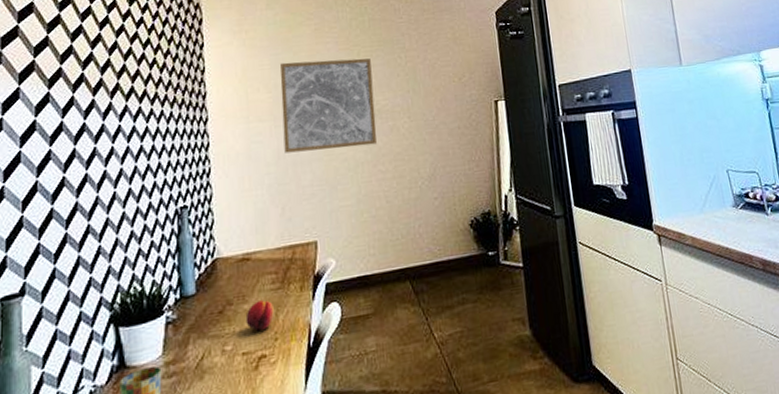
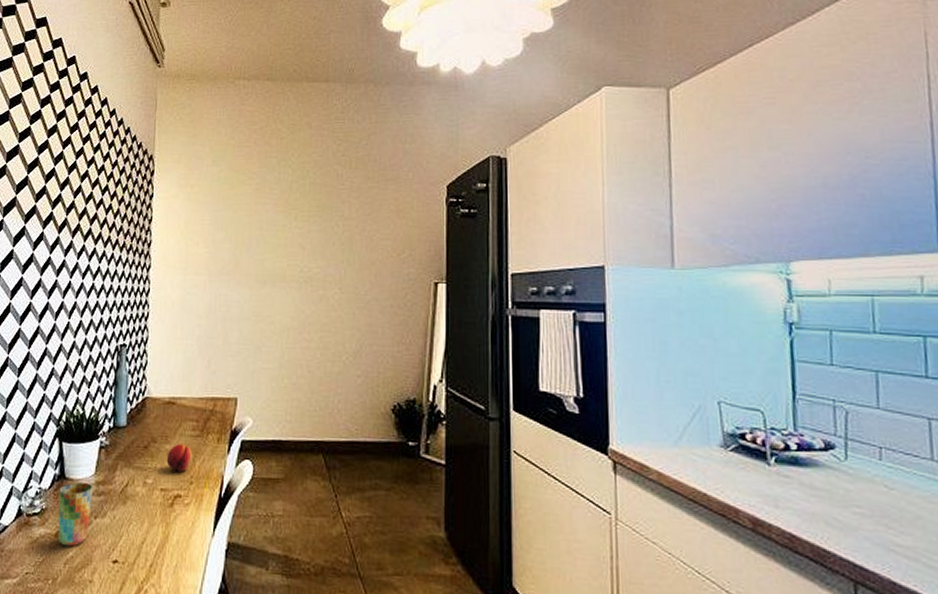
wall art: present [280,58,377,154] -> none [216,219,307,312]

